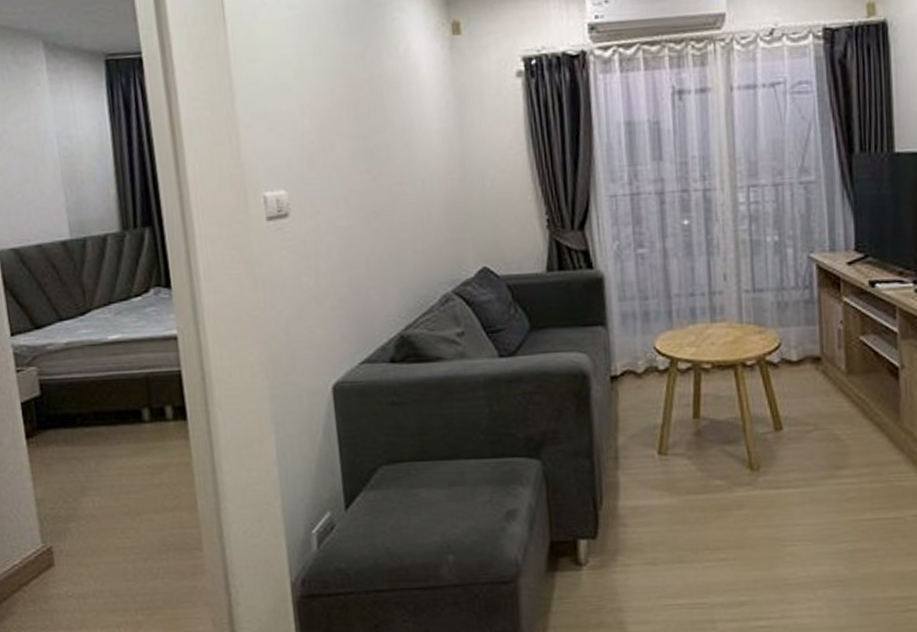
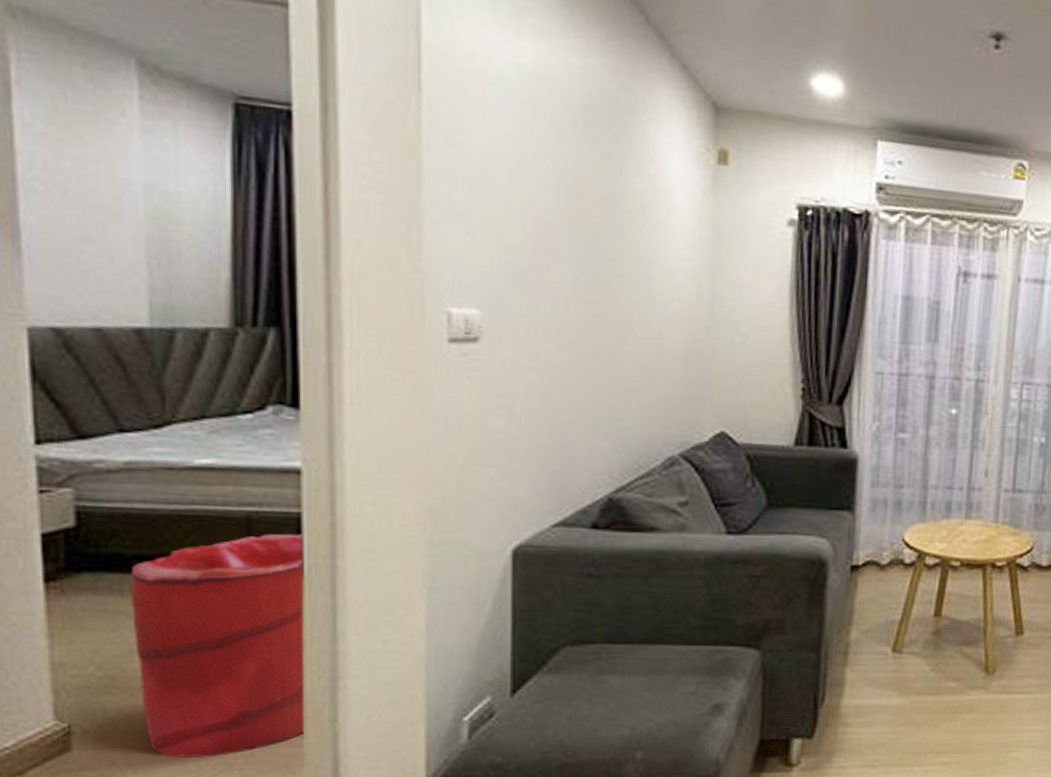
laundry hamper: none [77,387,203,569] -> present [130,533,307,757]

